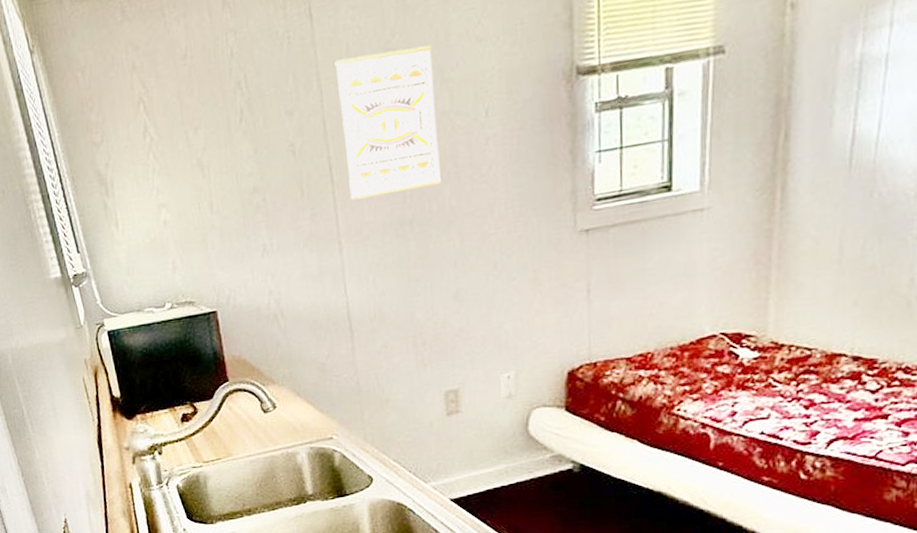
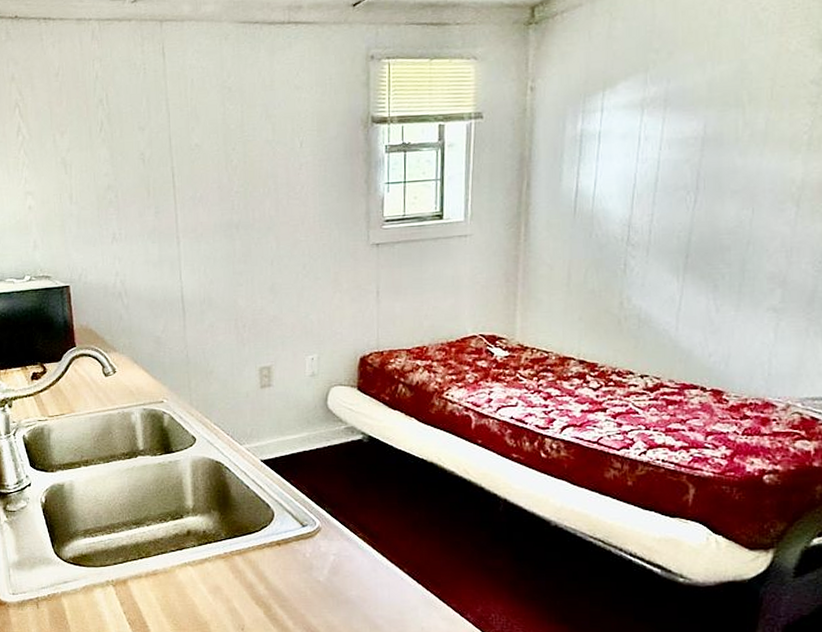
wall art: present [334,44,443,200] -> none [181,87,264,203]

